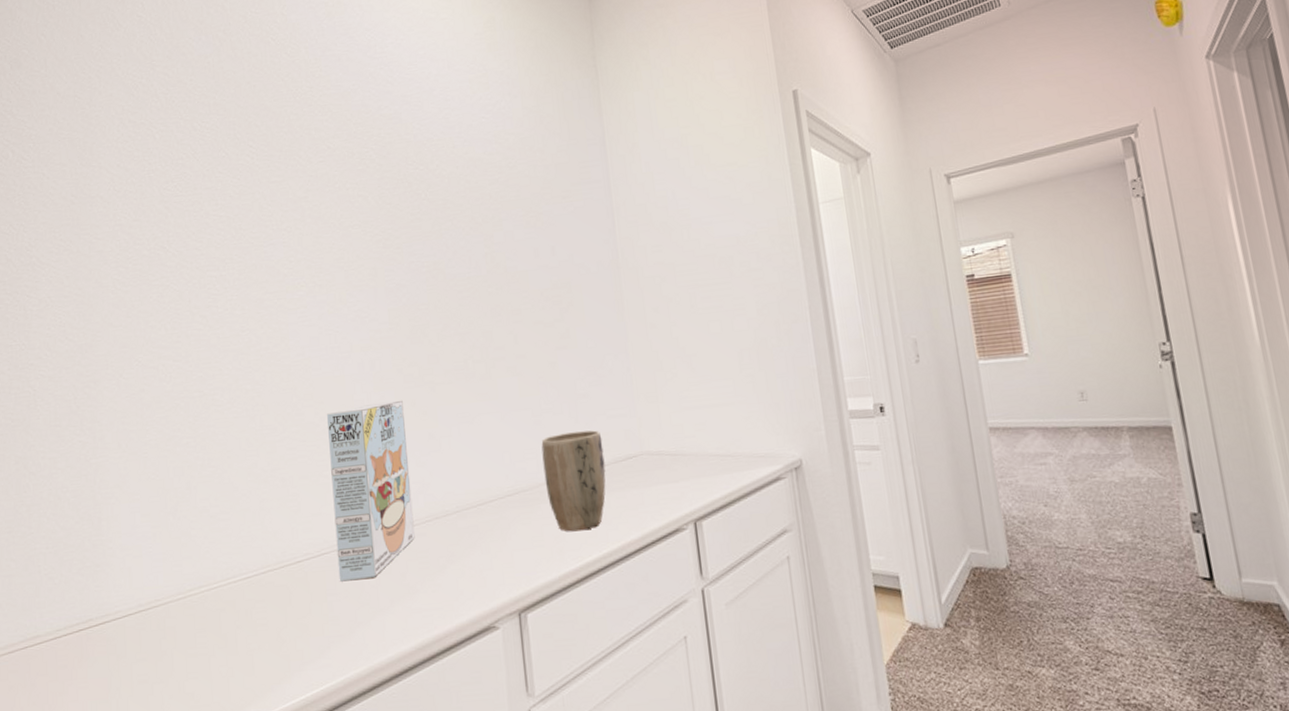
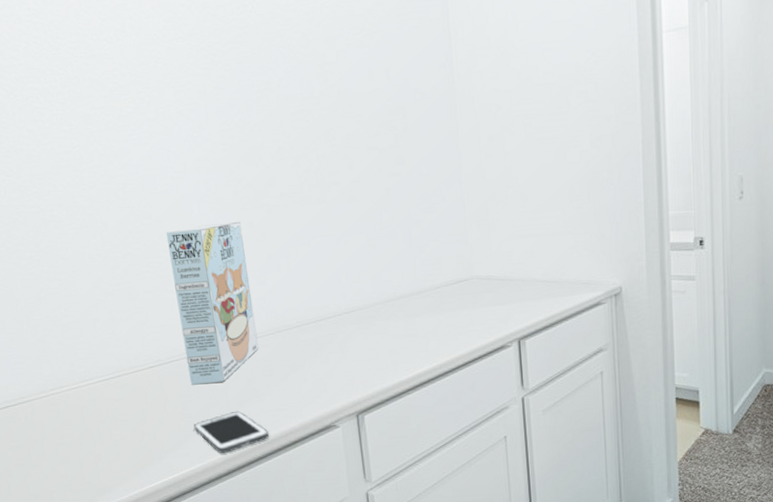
cell phone: none [338,611,422,664] -> present [193,410,270,454]
plant pot: present [541,430,606,532] -> none [376,255,438,346]

